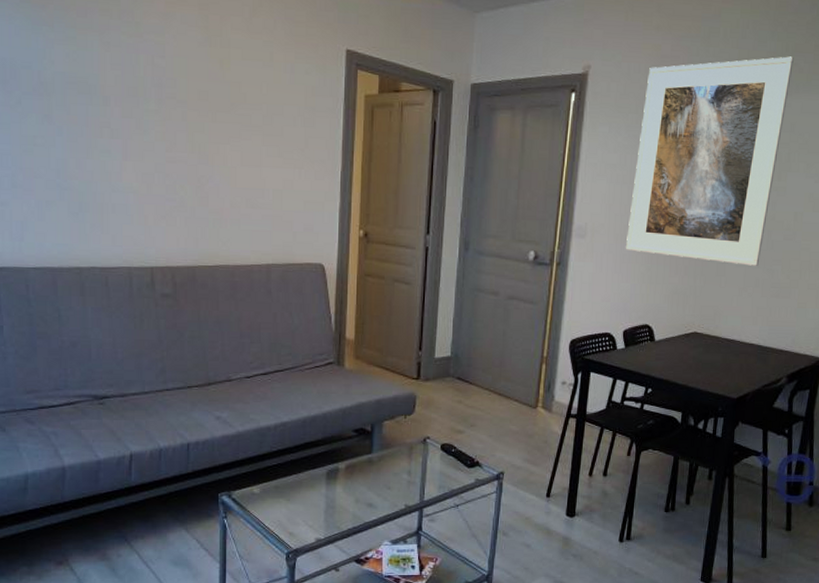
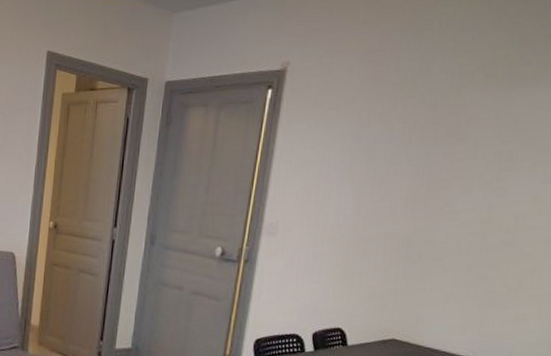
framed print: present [625,56,794,266] -> none [318,48,520,272]

